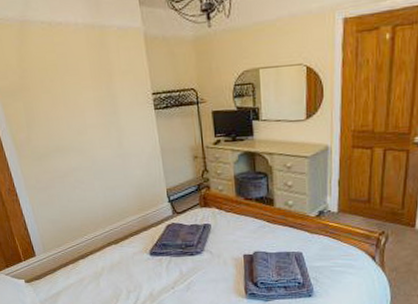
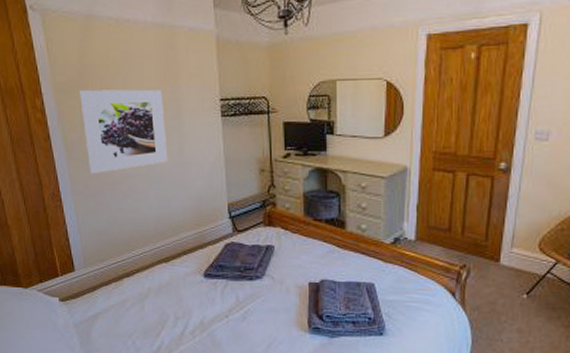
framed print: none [22,88,110,169] -> present [79,89,168,174]

